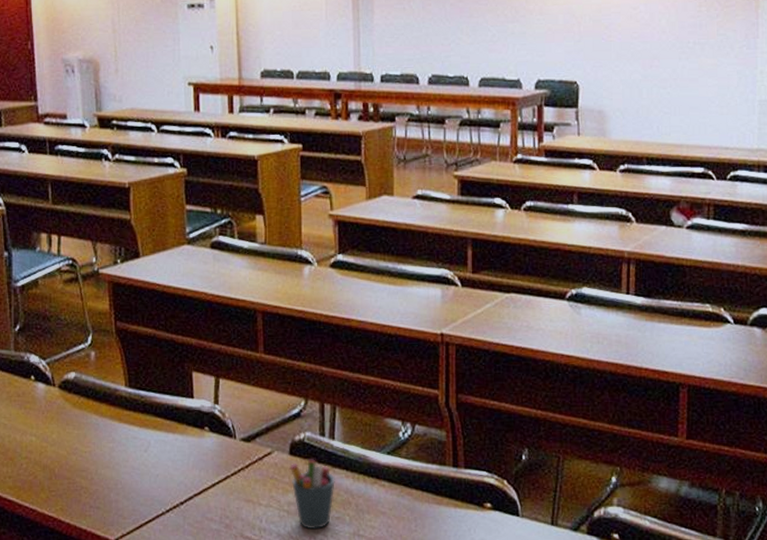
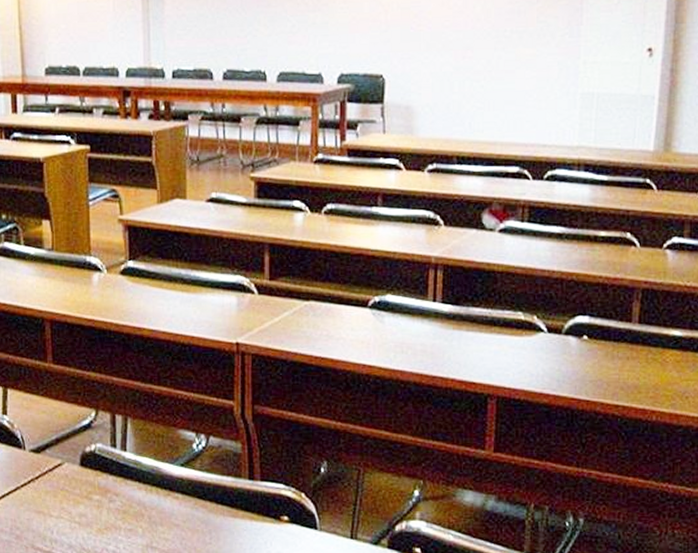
pen holder: present [289,459,335,530] -> none [80,470,128,541]

